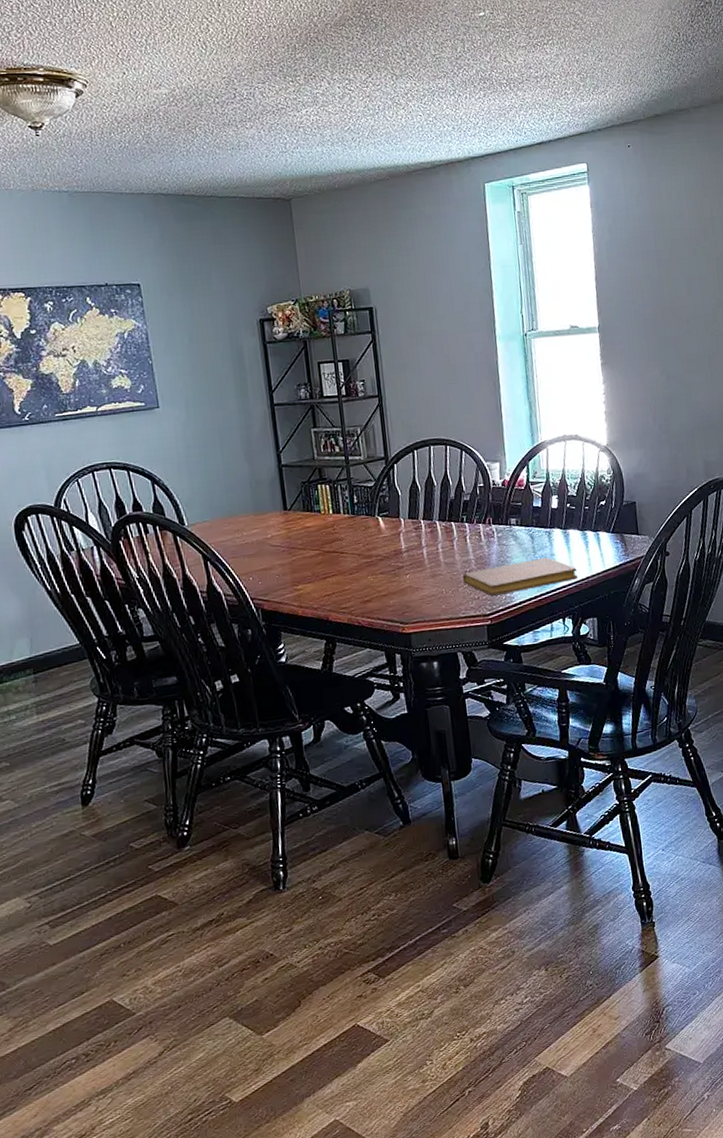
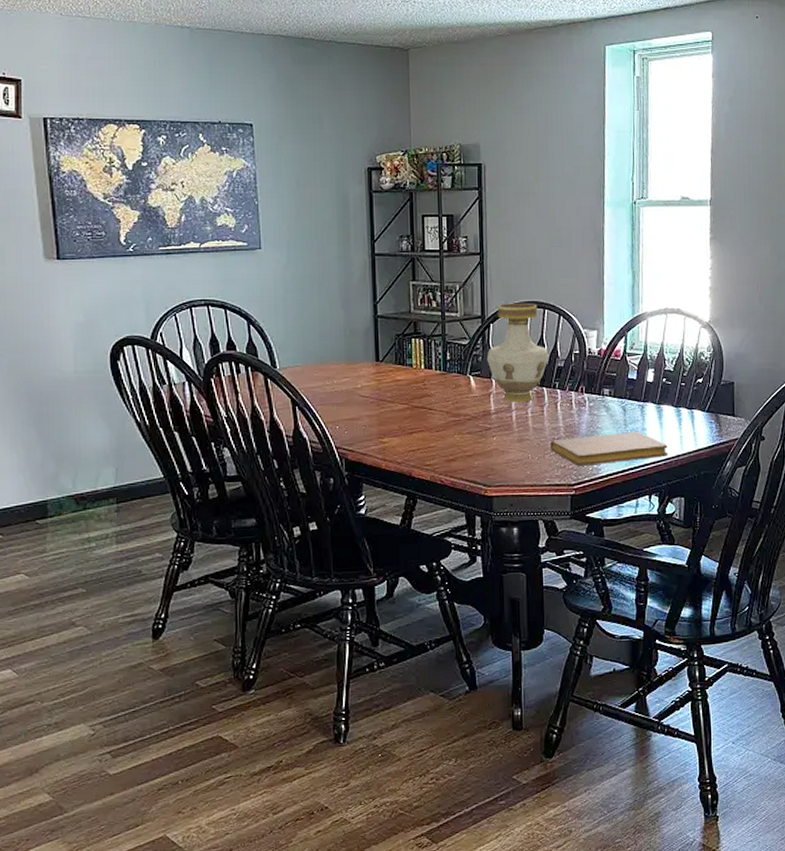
vase: none [393,440,454,540] -> present [486,302,548,403]

